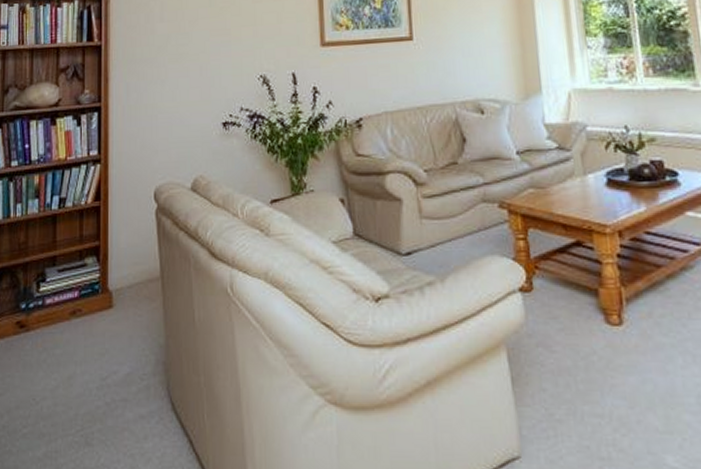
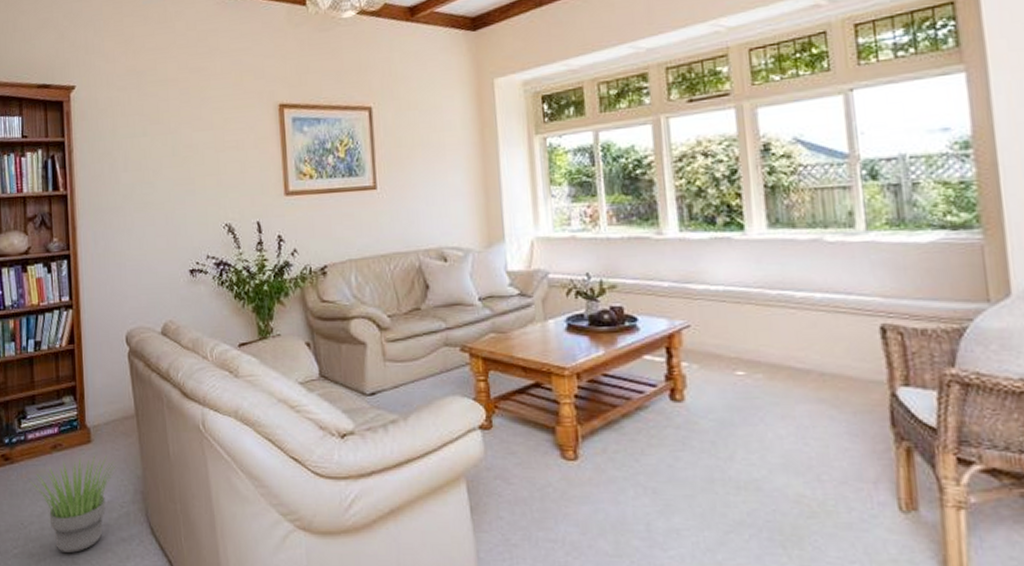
potted plant: none [44,322,138,432] -> present [29,456,116,553]

